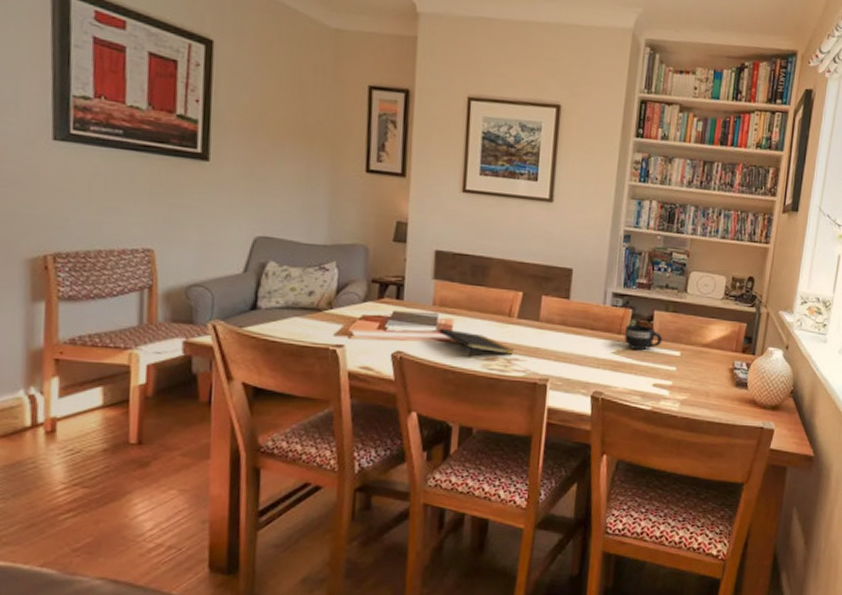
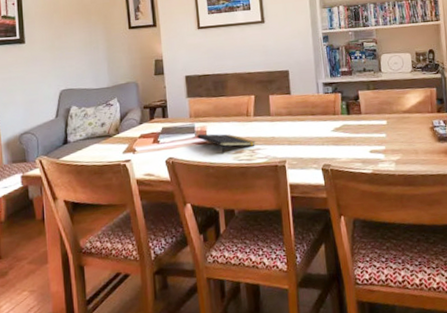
mug: present [625,324,662,351] -> none [338,104,370,126]

